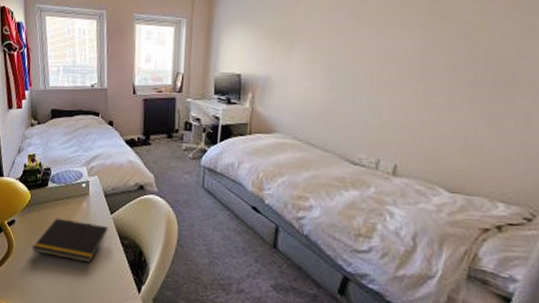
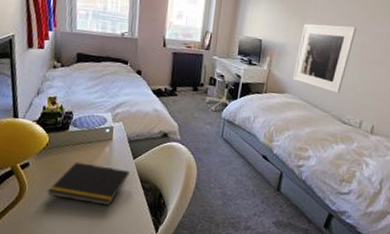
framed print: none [282,45,362,128] -> present [293,23,357,94]

